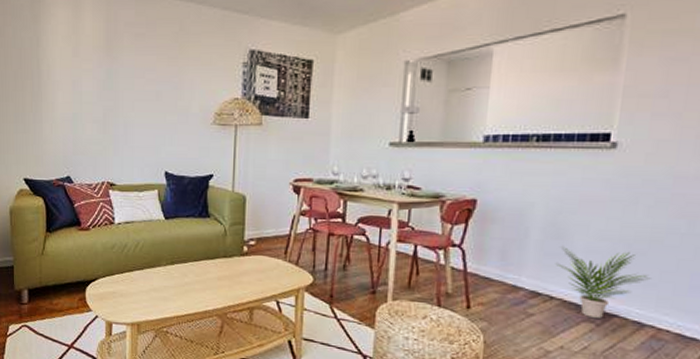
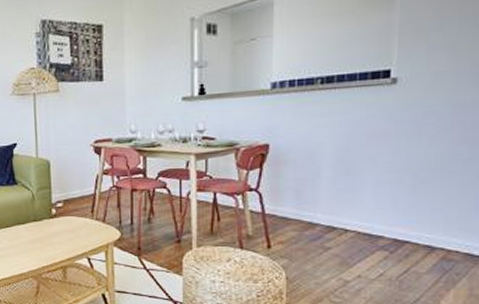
potted plant: present [555,246,651,318] -> none [347,180,438,246]

